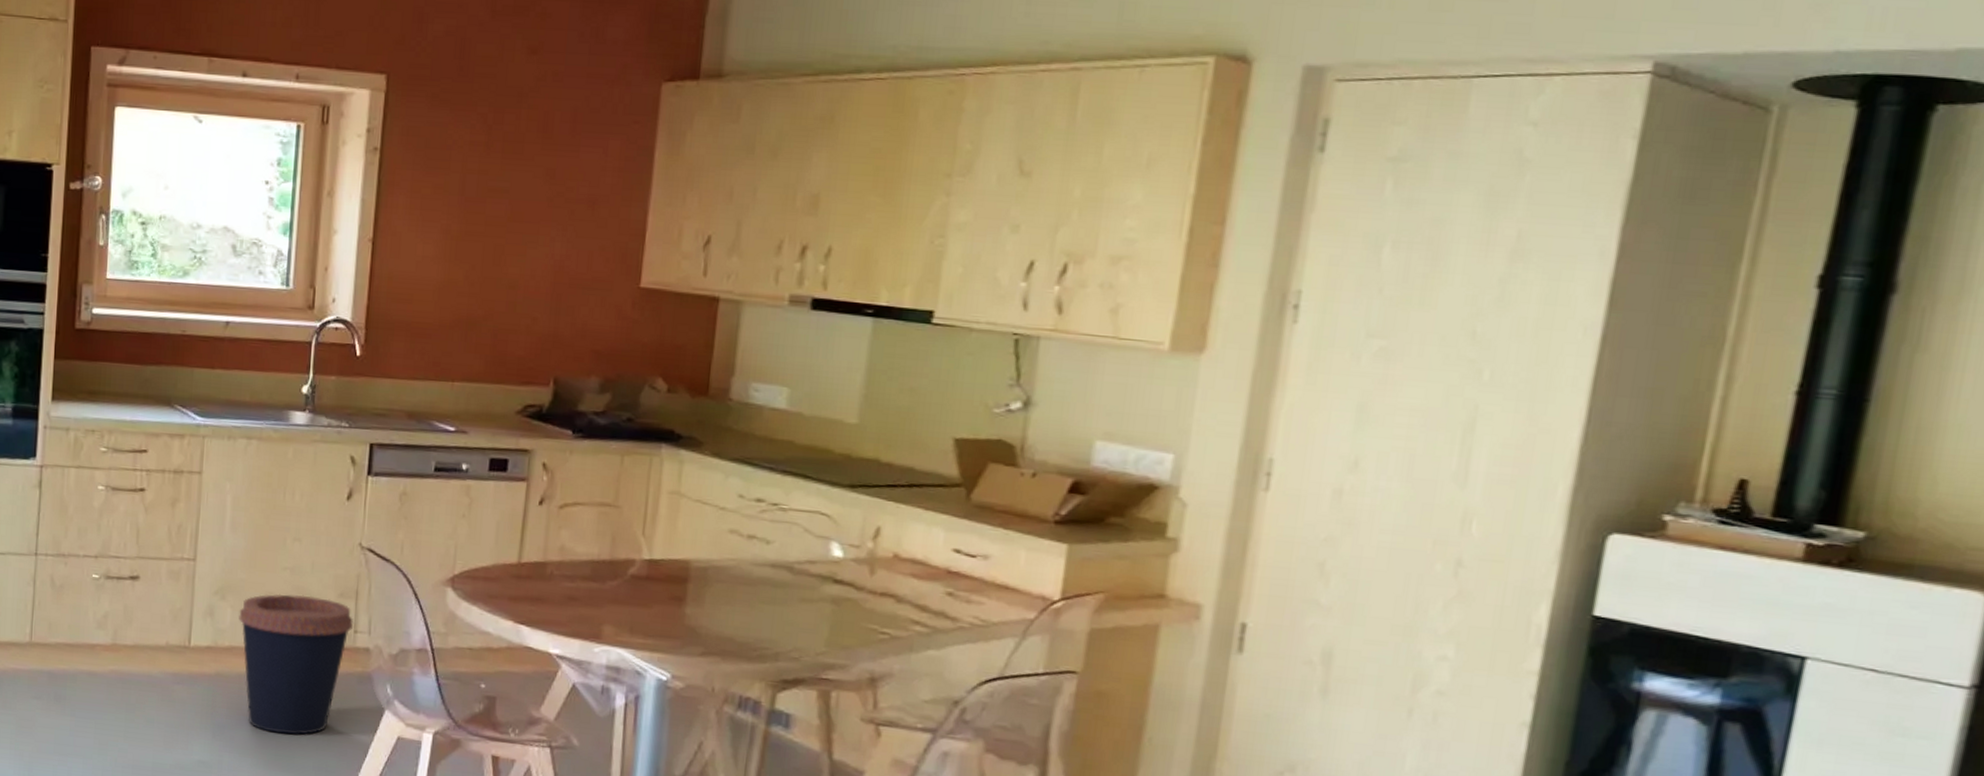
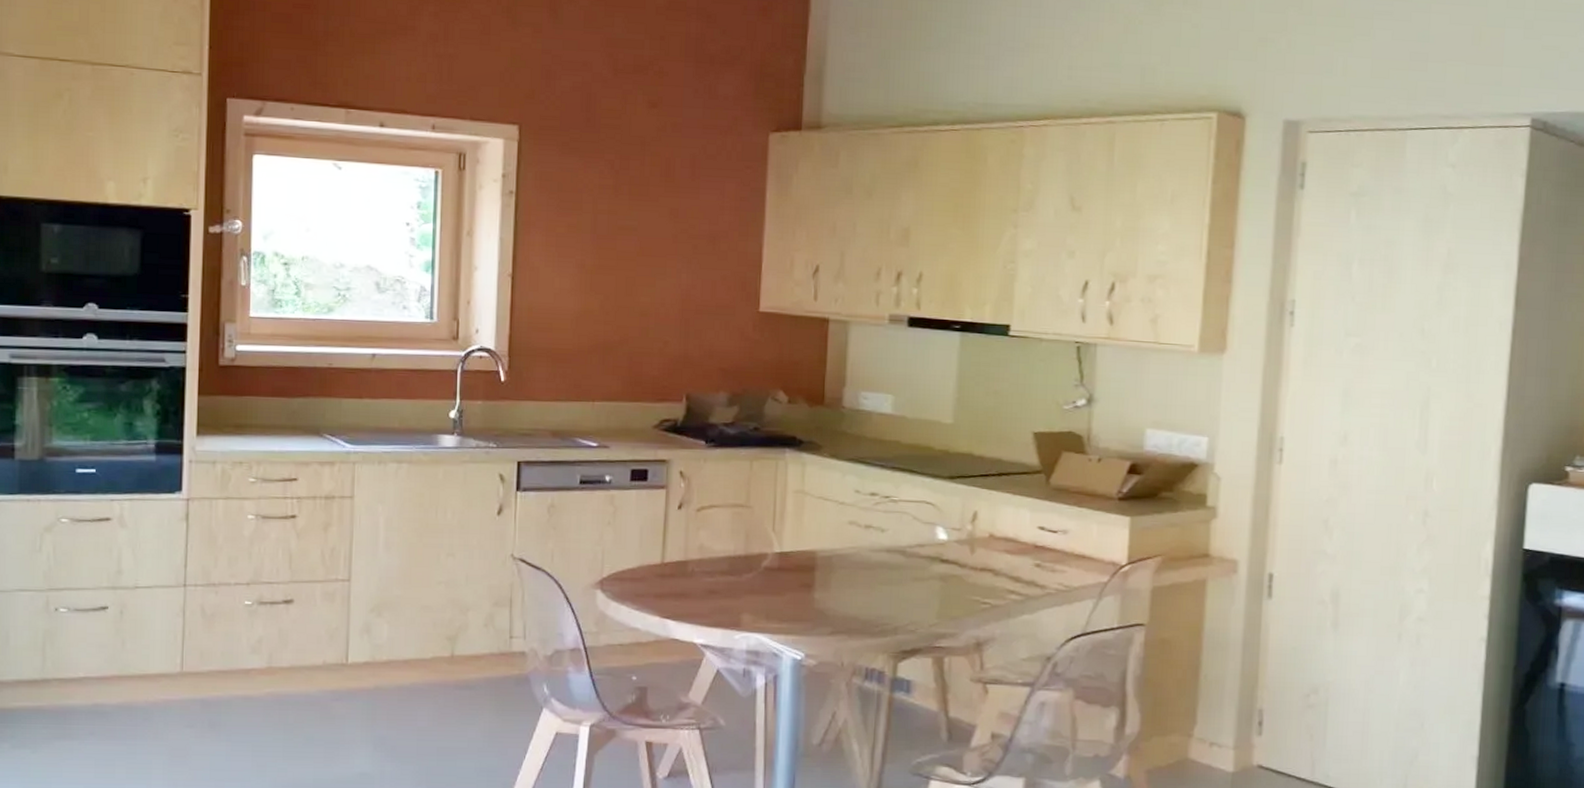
coffee cup: present [238,594,353,735] -> none [396,606,508,740]

